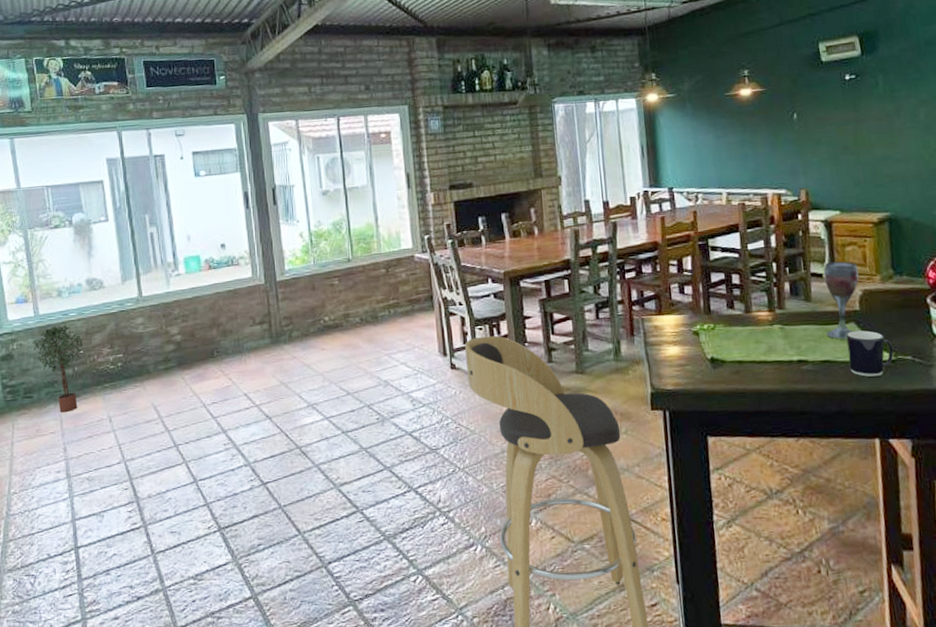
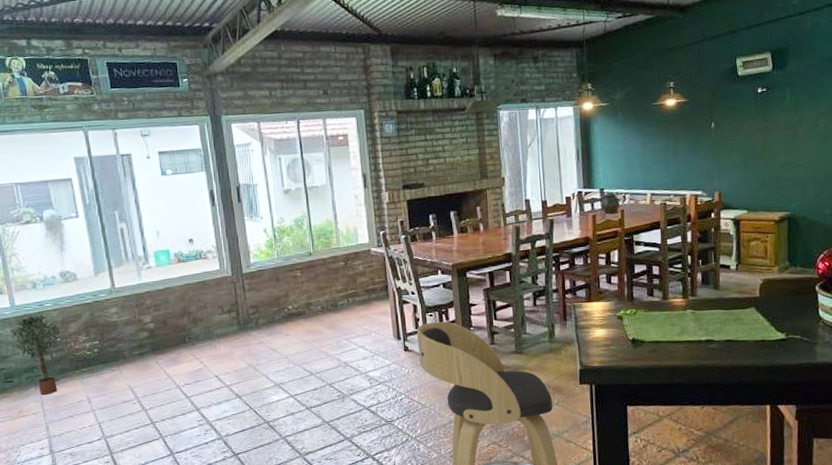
vase: none [669,191,693,216] -> present [600,192,621,214]
cup: present [823,261,859,340] -> none [730,254,760,322]
mug: present [845,330,894,377] -> none [746,314,786,354]

